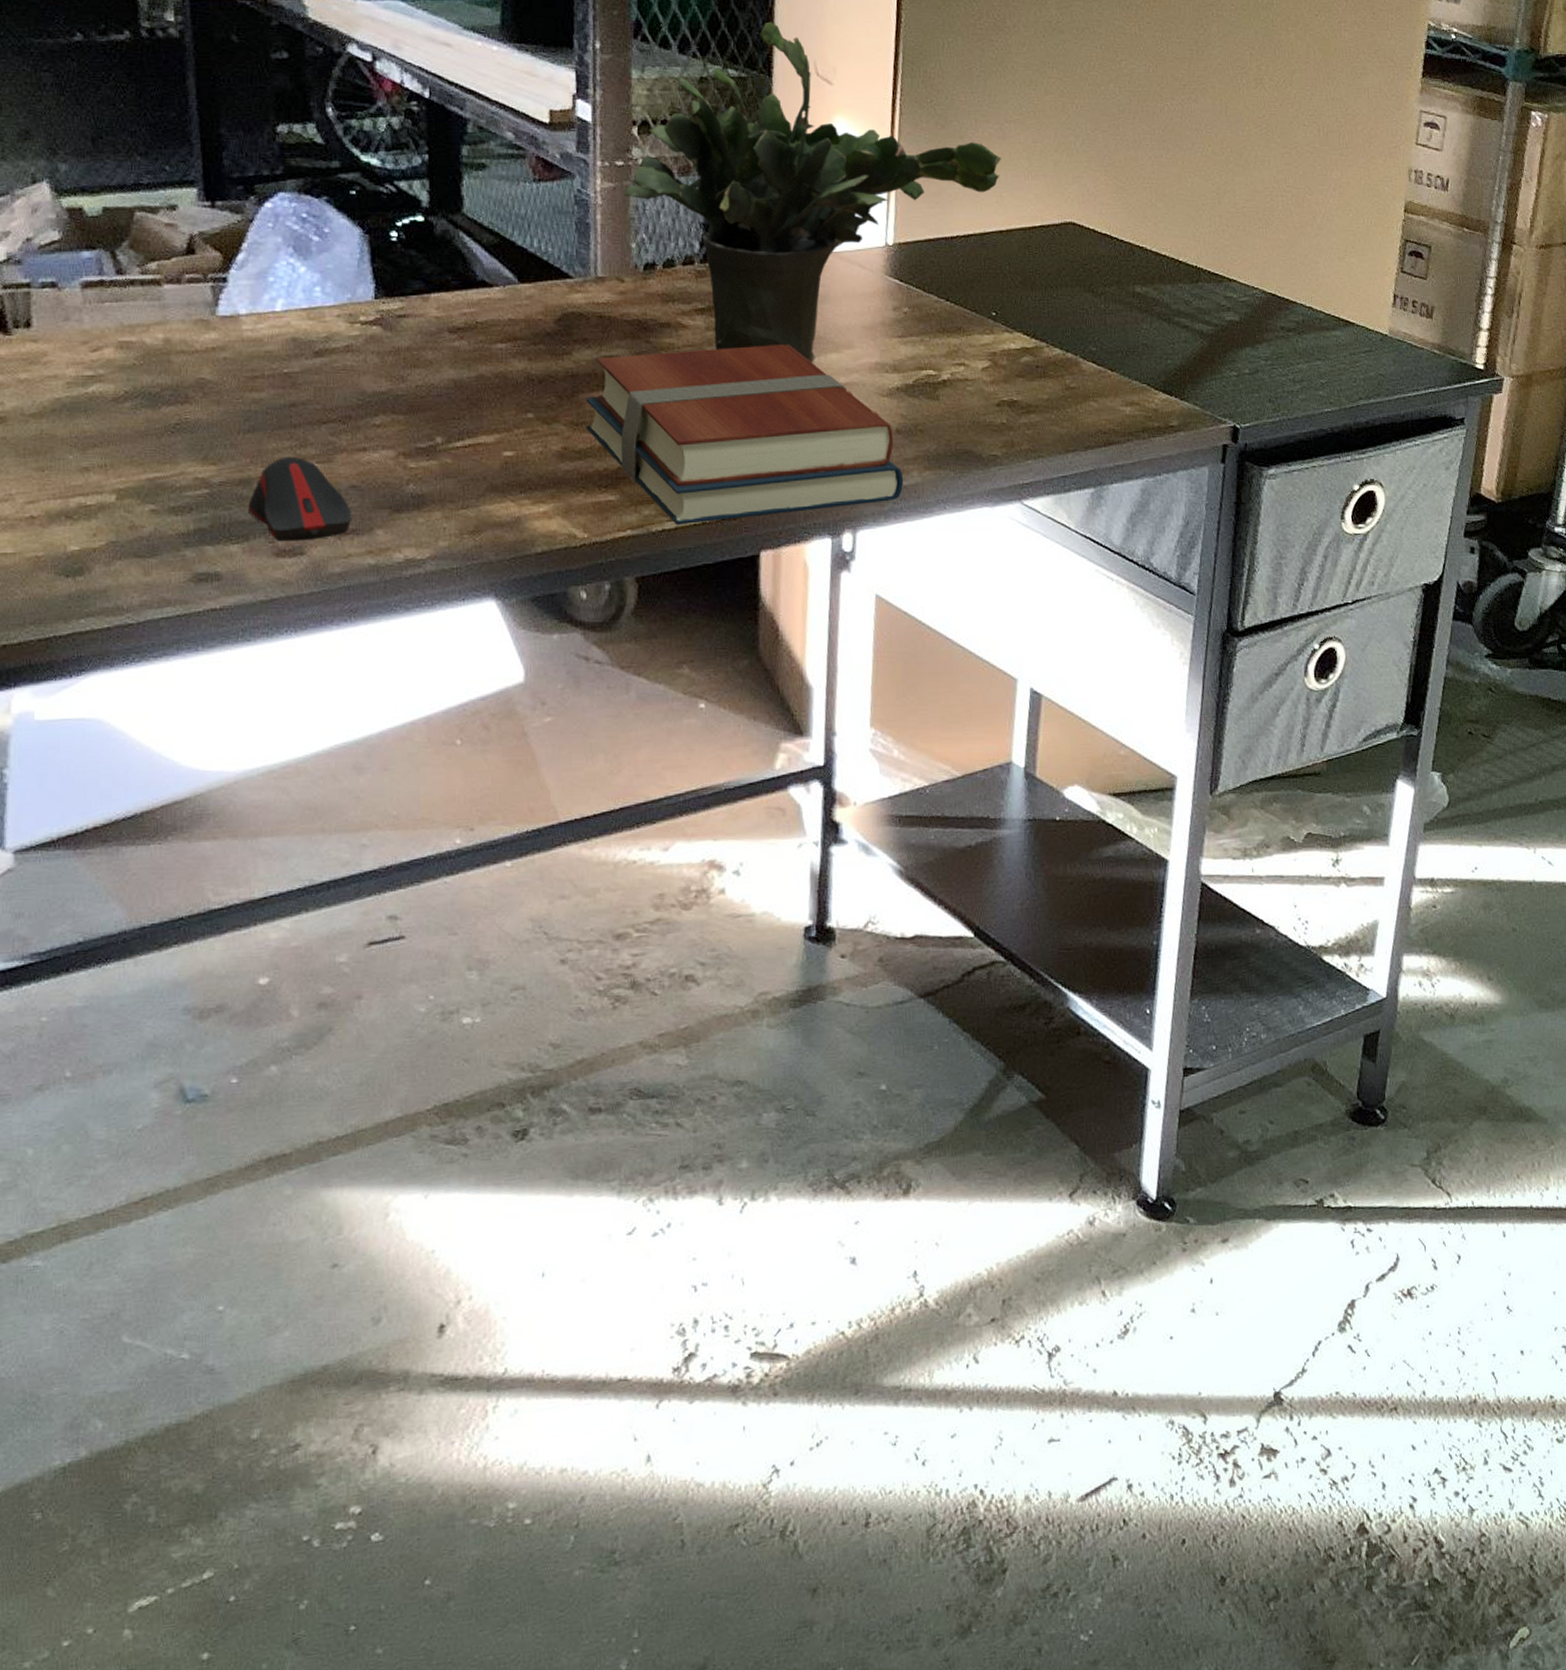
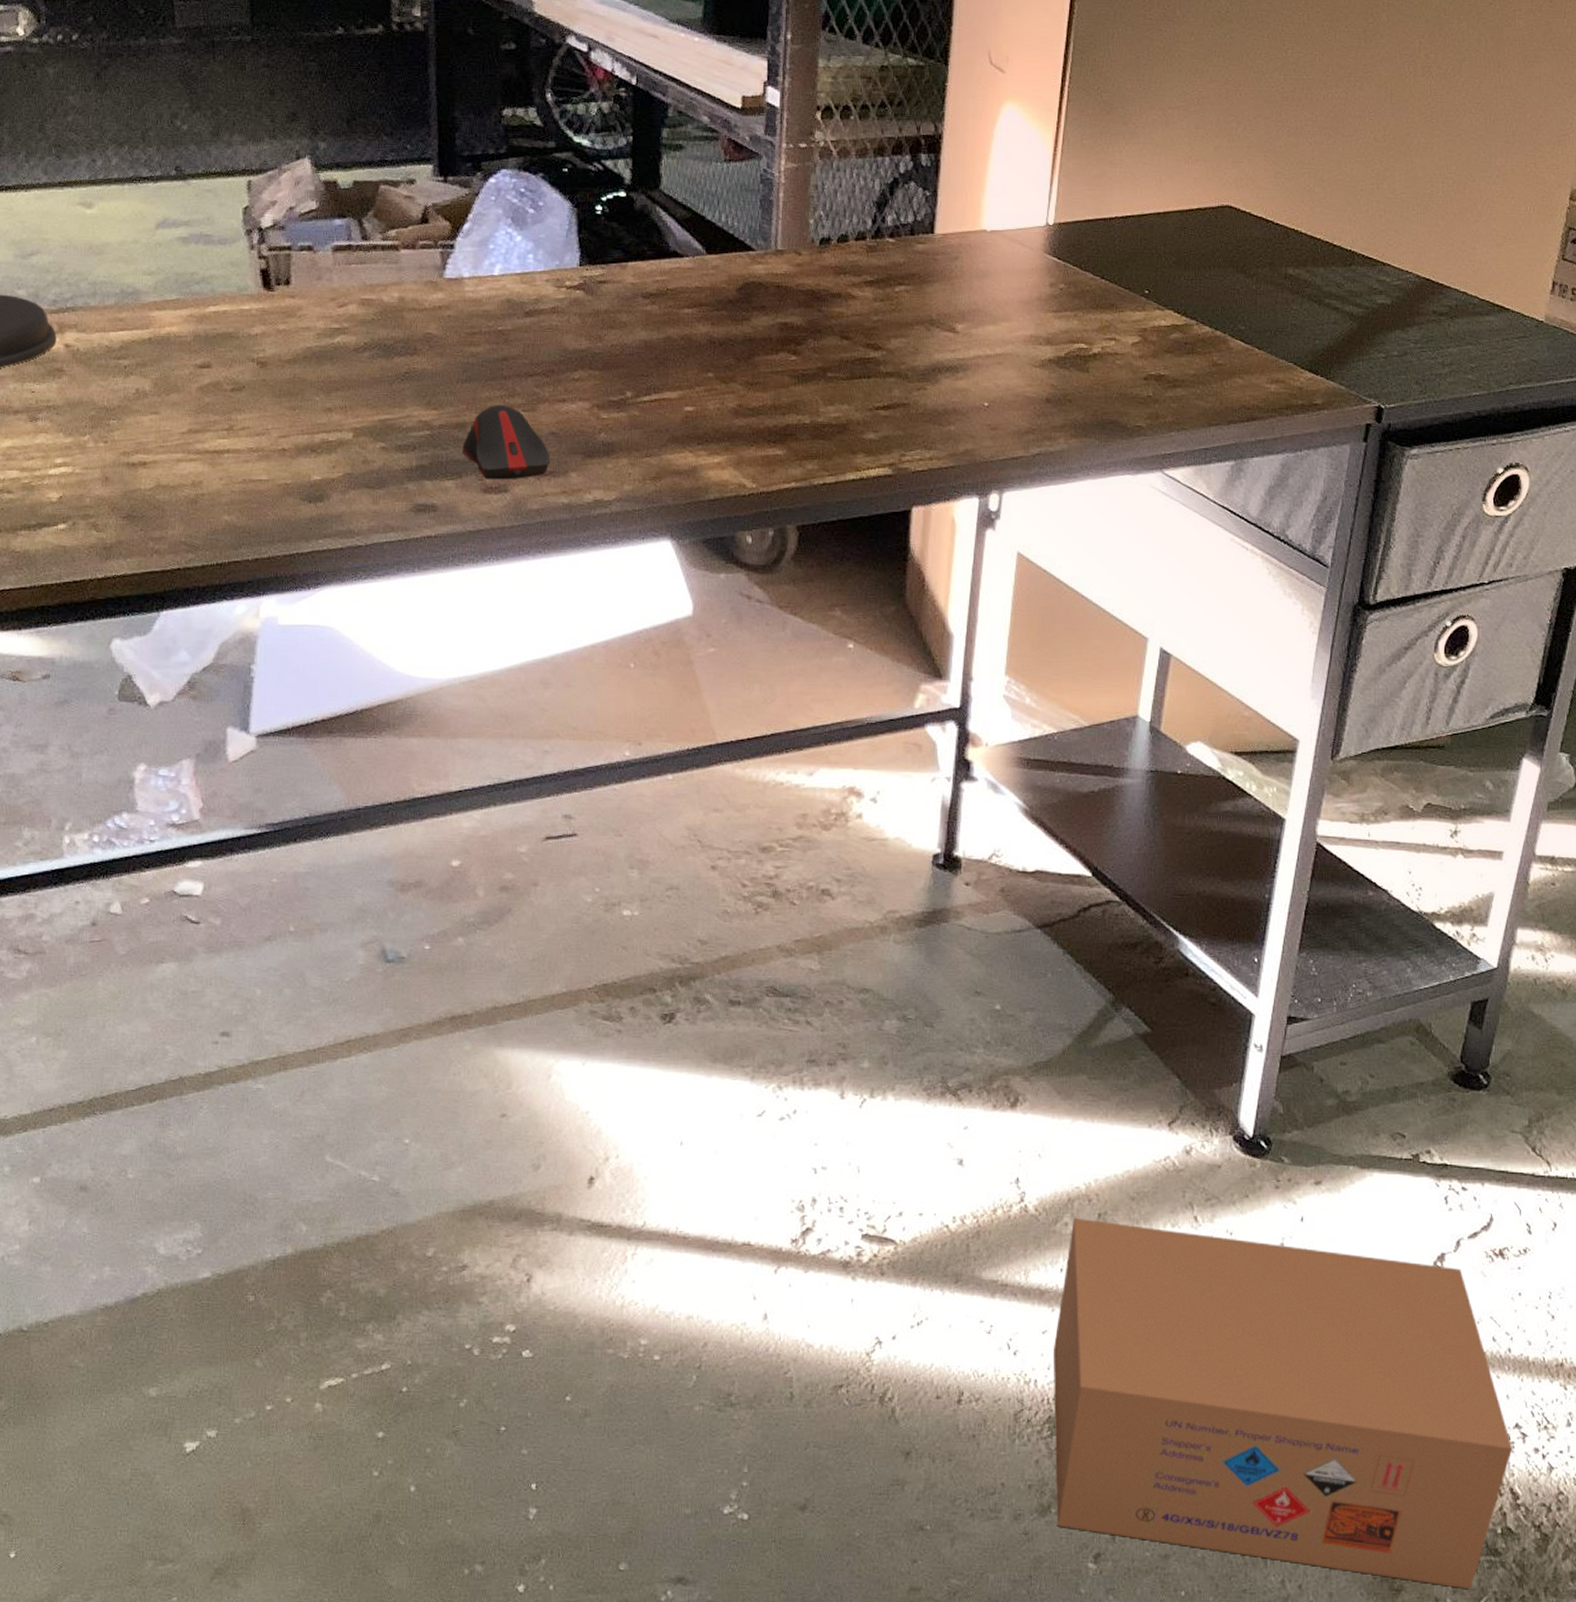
books: present [585,345,904,526] -> none [759,316,1051,480]
potted plant: present [624,21,1002,362] -> none [805,13,1163,333]
cardboard box: none [964,1307,1434,1651] -> present [1054,1217,1513,1590]

